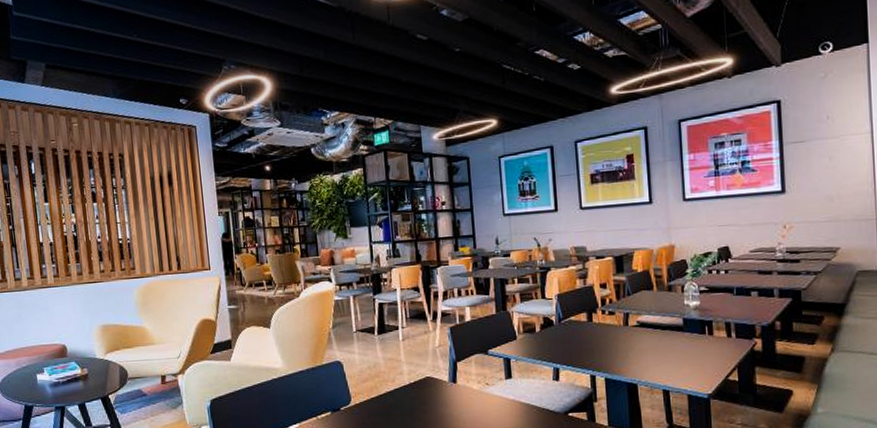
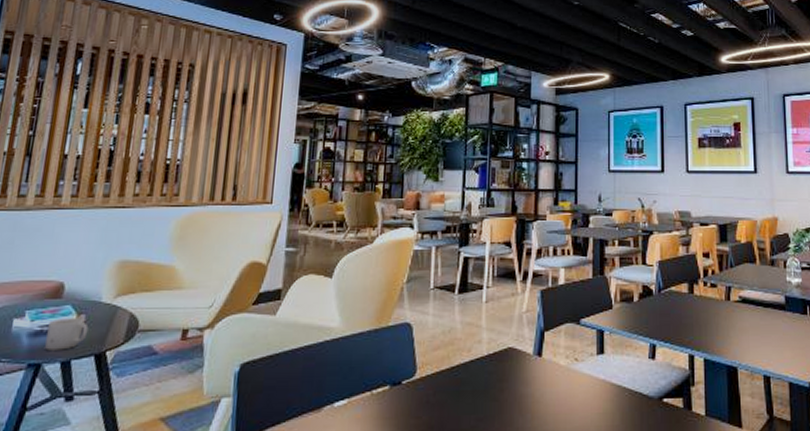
mug: none [62,371,92,396] -> present [44,318,89,350]

